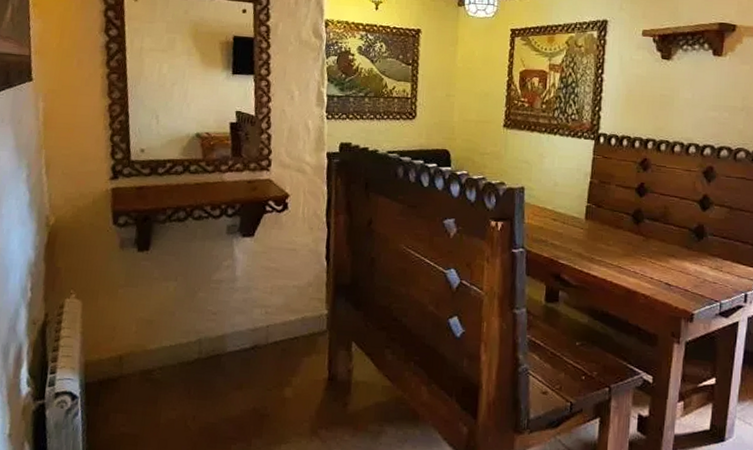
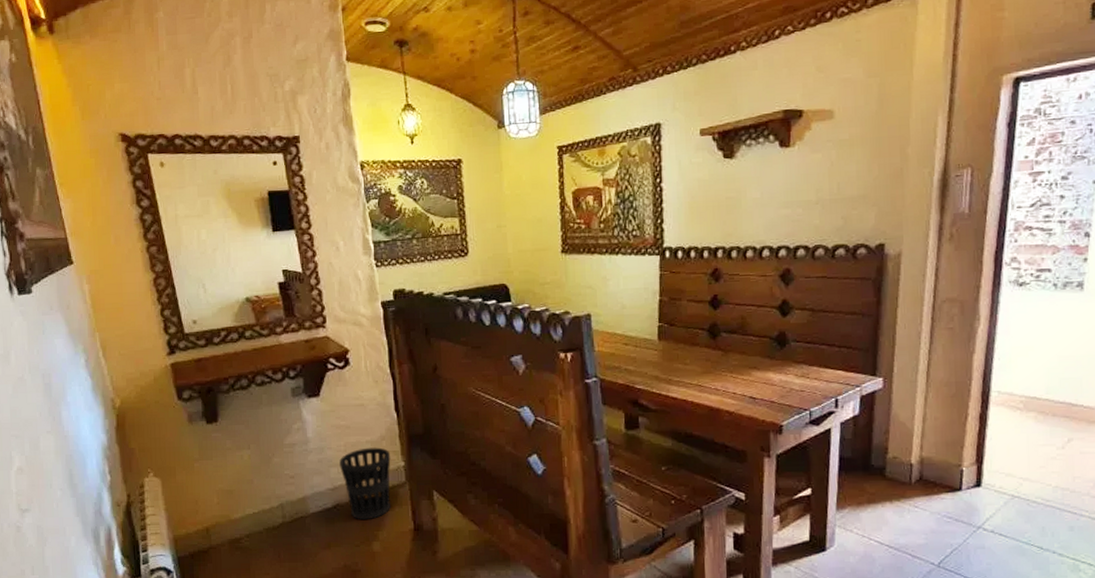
wastebasket: none [263,292,316,364] -> present [339,447,391,519]

